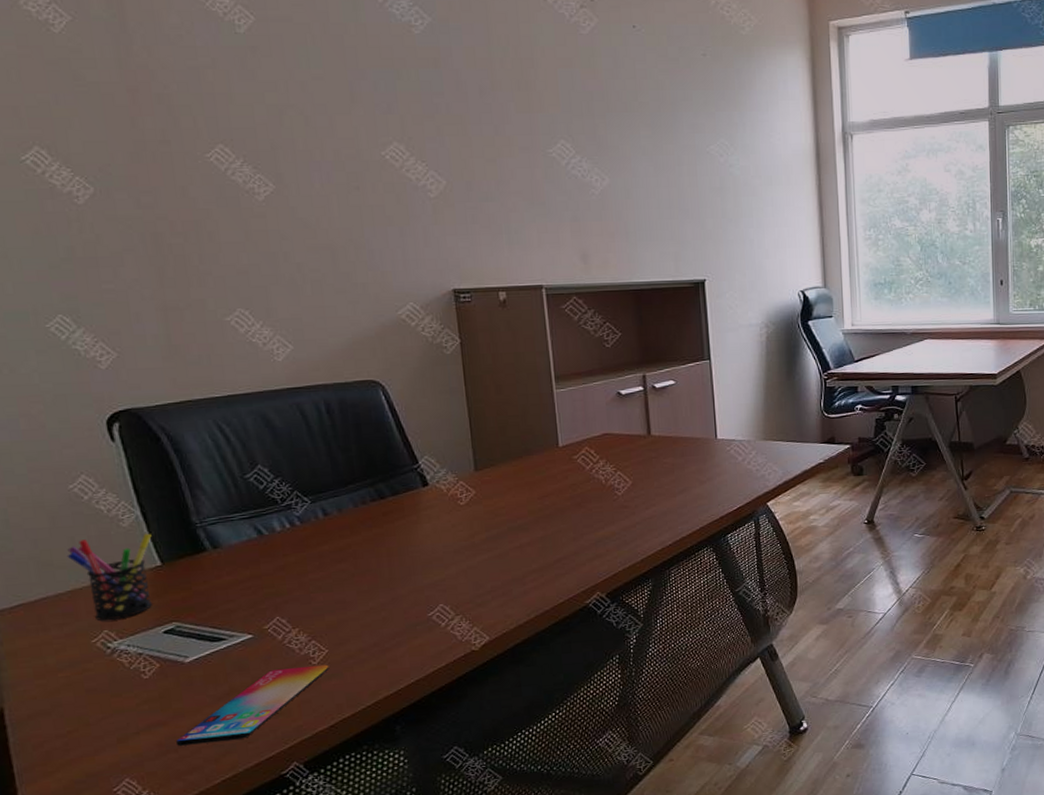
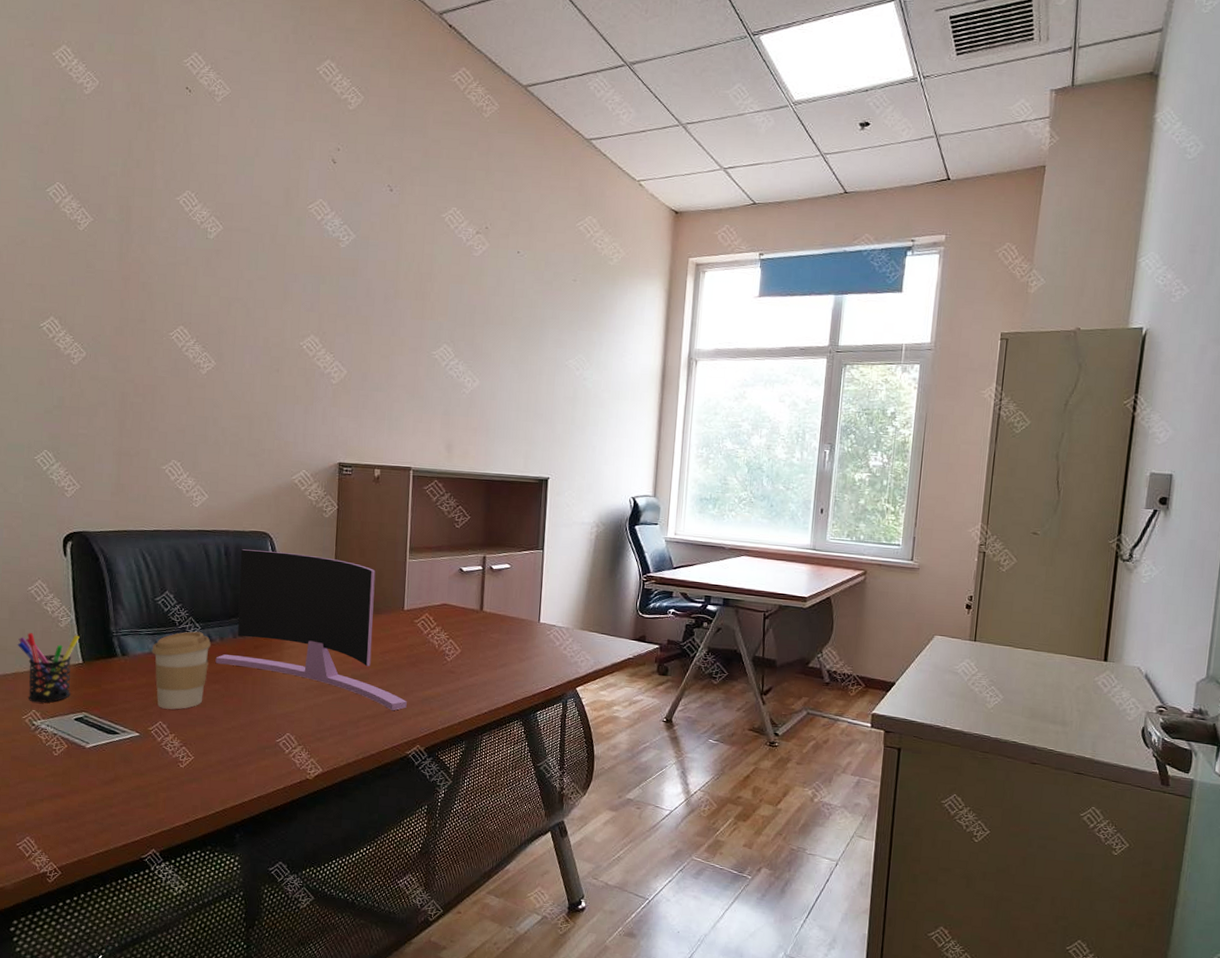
smartphone: present [175,664,329,746] -> none [68,766,193,821]
coffee cup: none [251,506,329,602] -> present [151,631,212,710]
monitor: none [335,400,578,559] -> present [215,549,407,710]

